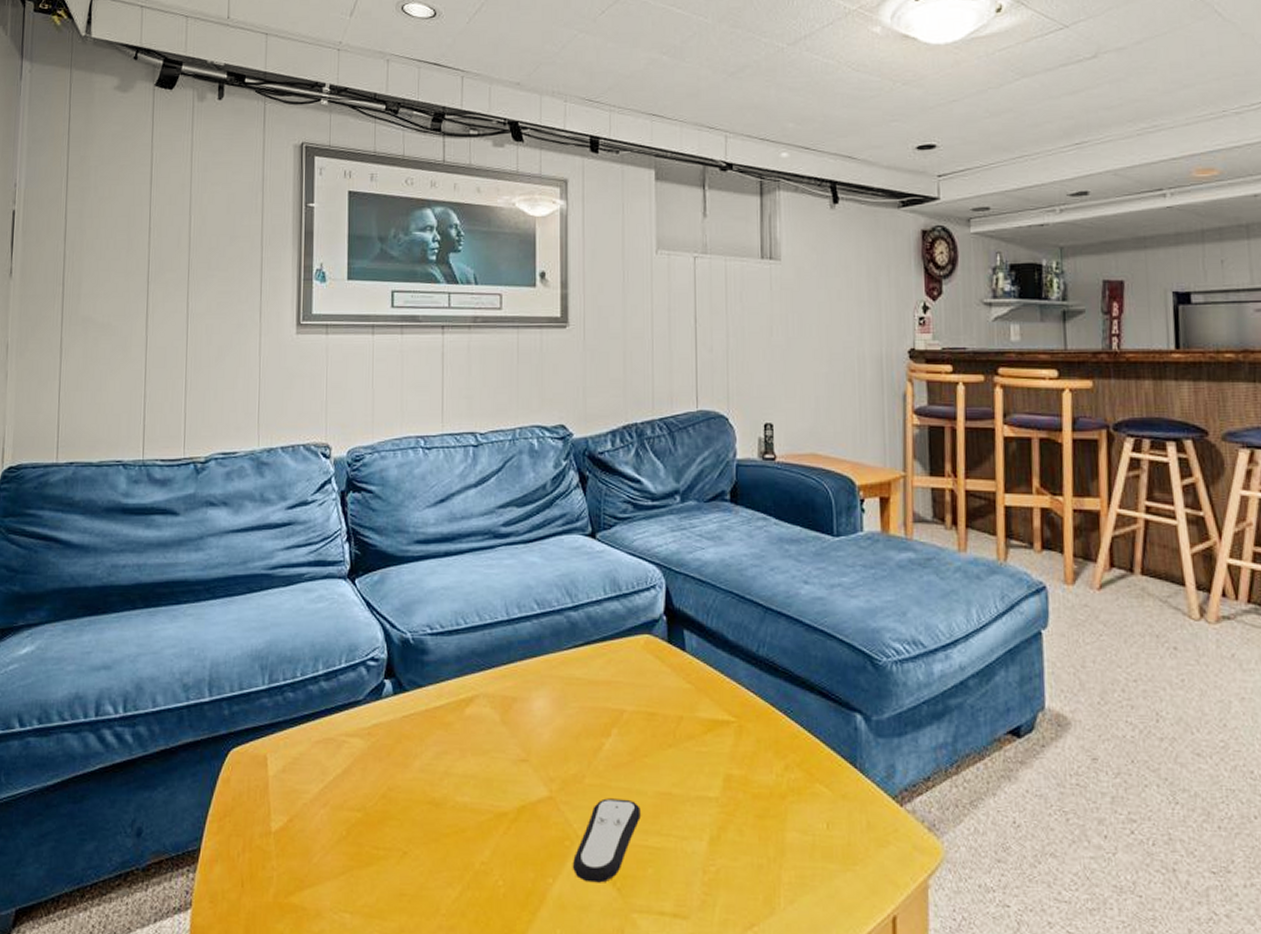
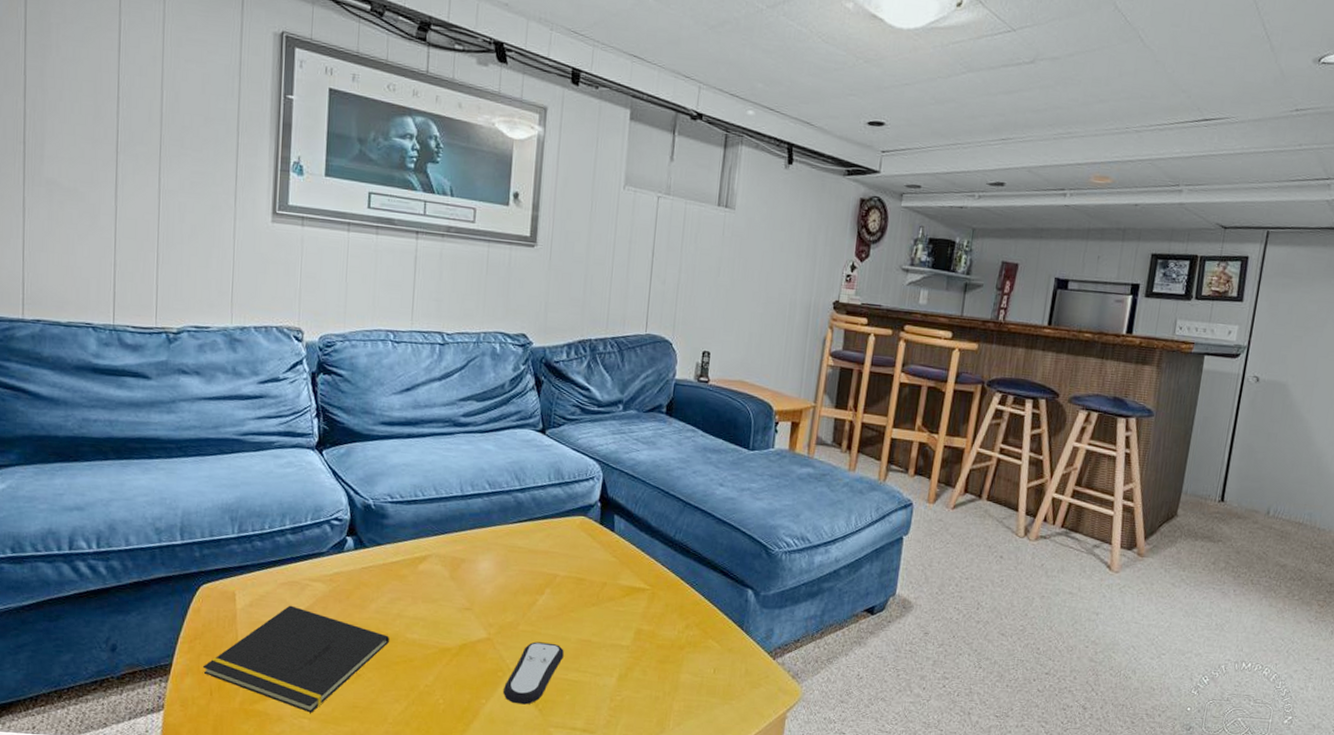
notepad: none [232,768,438,905] -> present [202,605,390,713]

